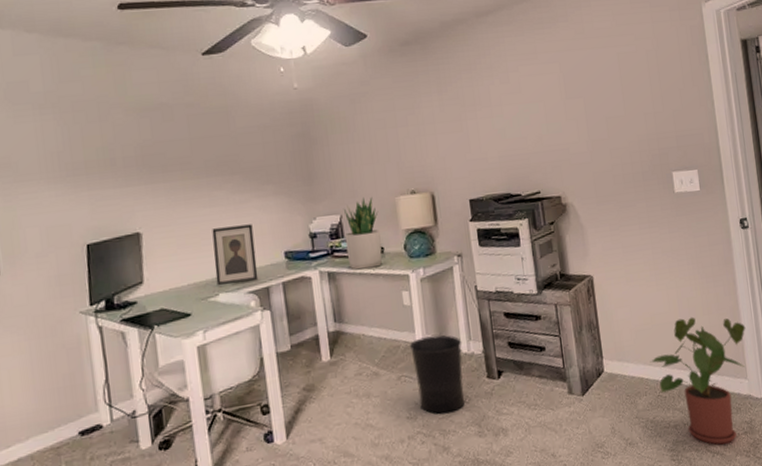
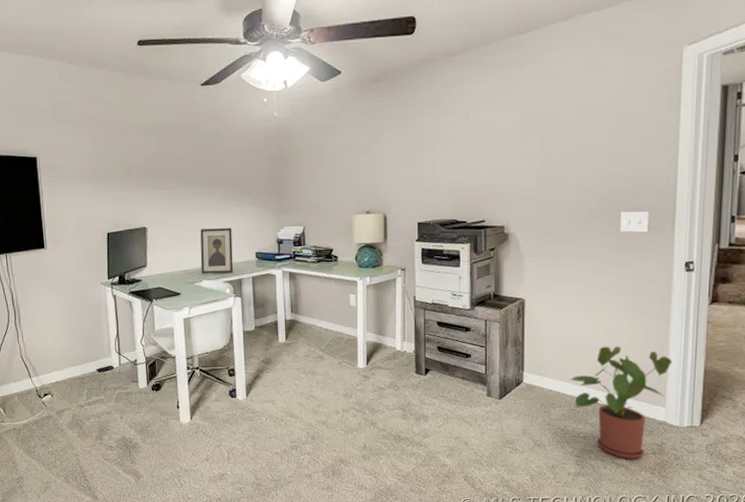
planter: present [343,197,383,270] -> none [306,213,336,273]
waste bin: present [409,335,465,414] -> none [351,332,397,397]

